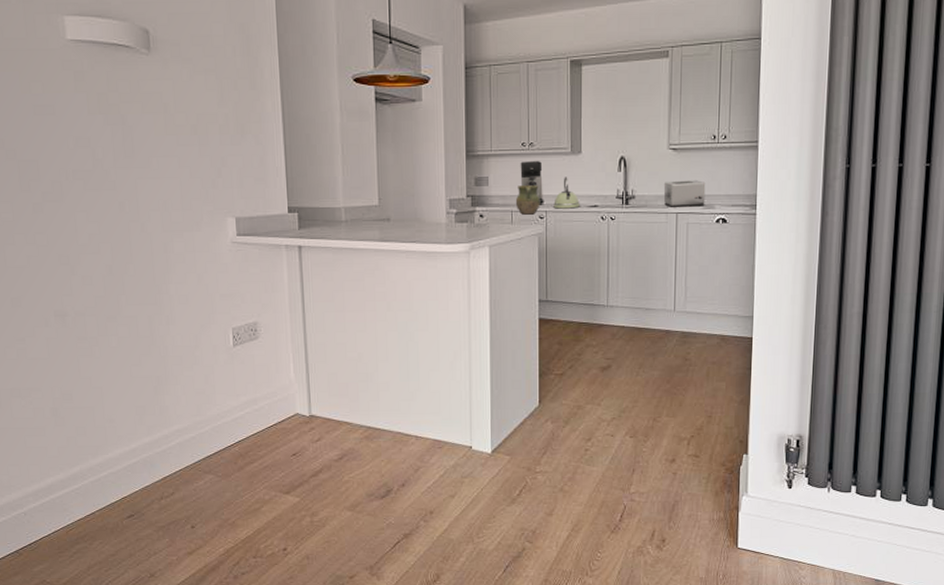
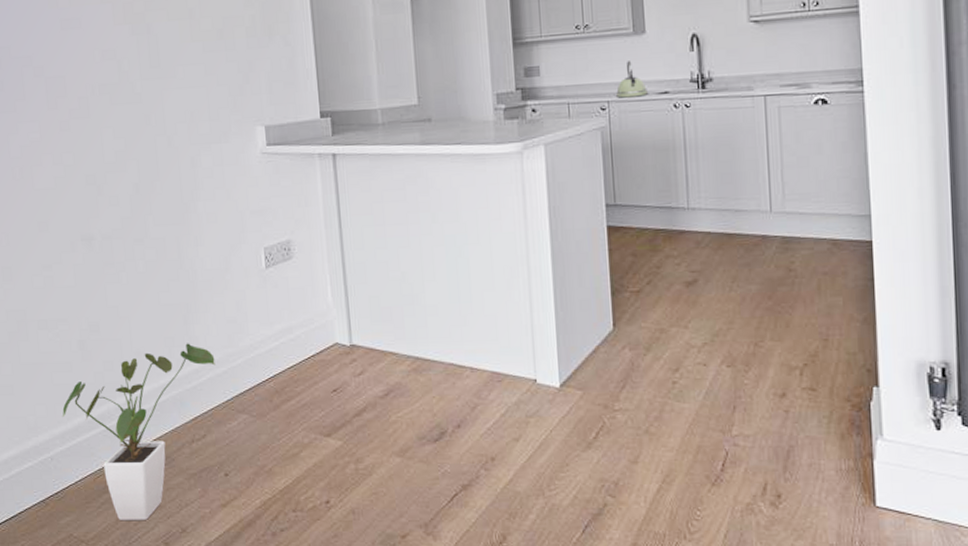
house plant: none [35,412,184,567] -> present [62,343,215,520]
ceramic jug: present [515,185,540,215] -> none [571,72,601,107]
coffee maker: present [520,160,544,205] -> none [575,44,606,95]
toaster: present [663,180,706,208] -> none [746,55,799,91]

